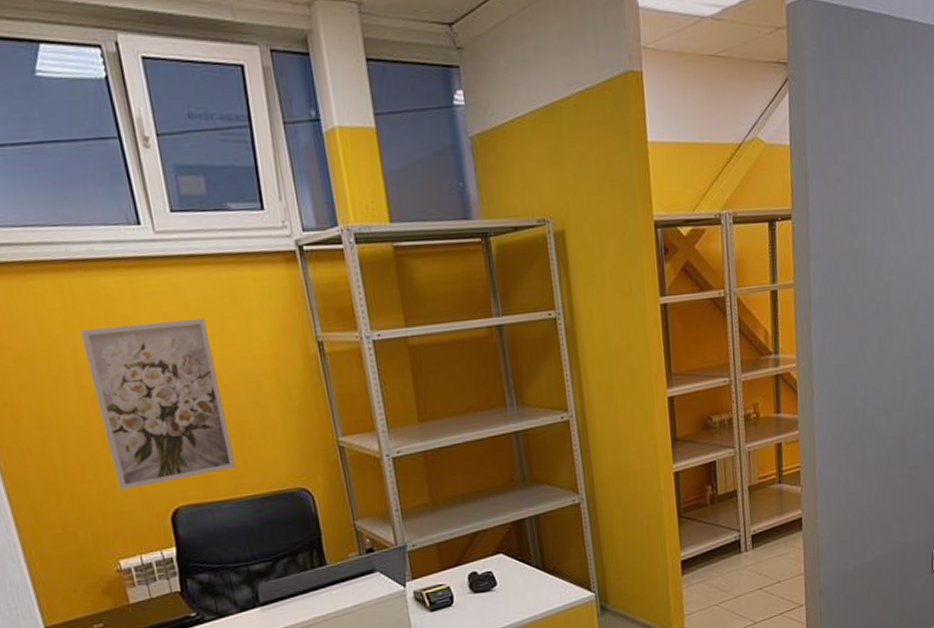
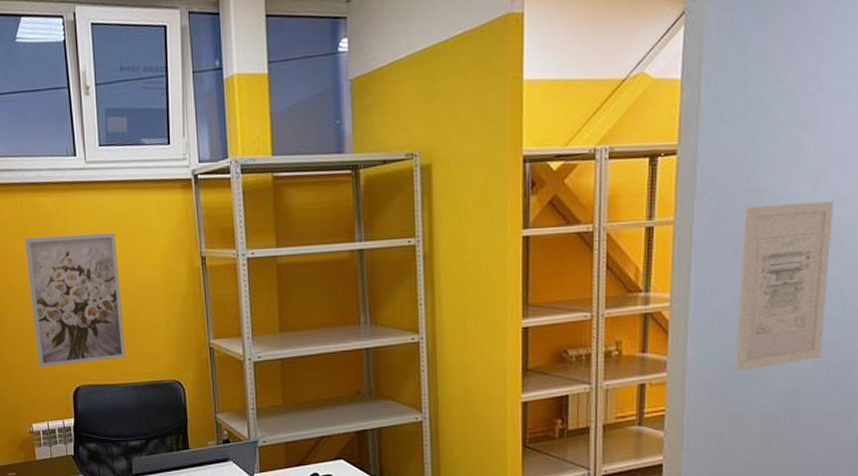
wall art: none [851,261,921,423] -> present [735,201,835,370]

